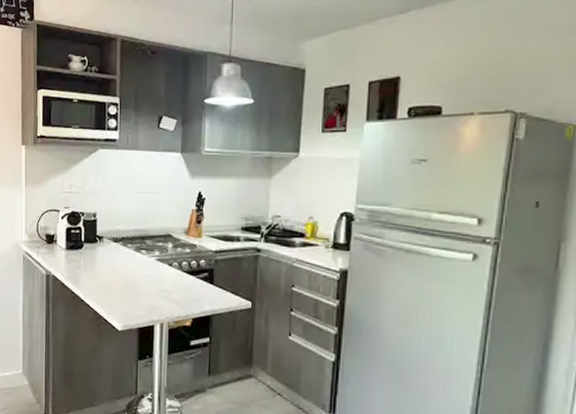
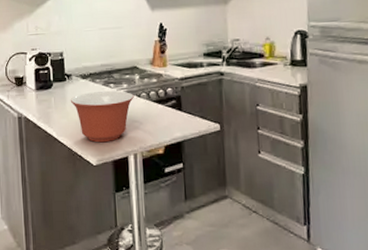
mixing bowl: none [100,256,165,309] -> present [70,90,134,143]

